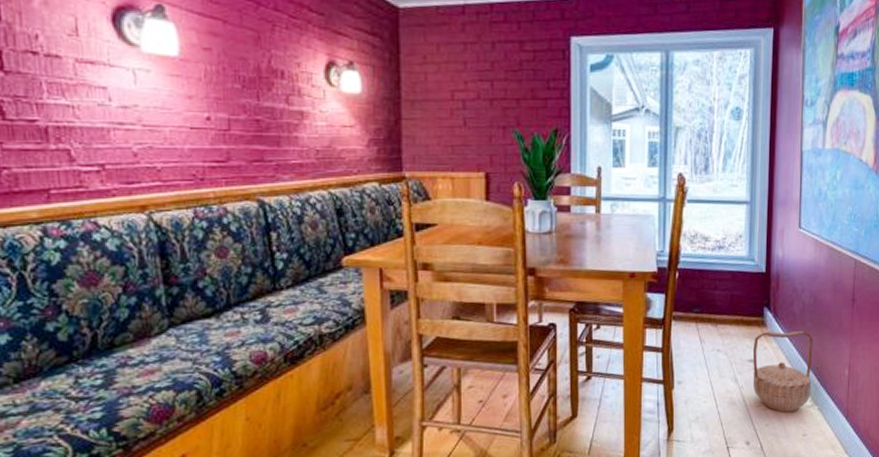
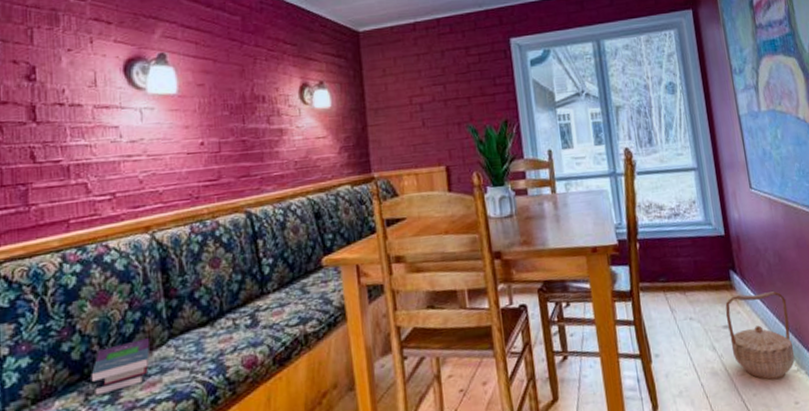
books: none [80,325,148,381] -> present [91,338,151,397]

